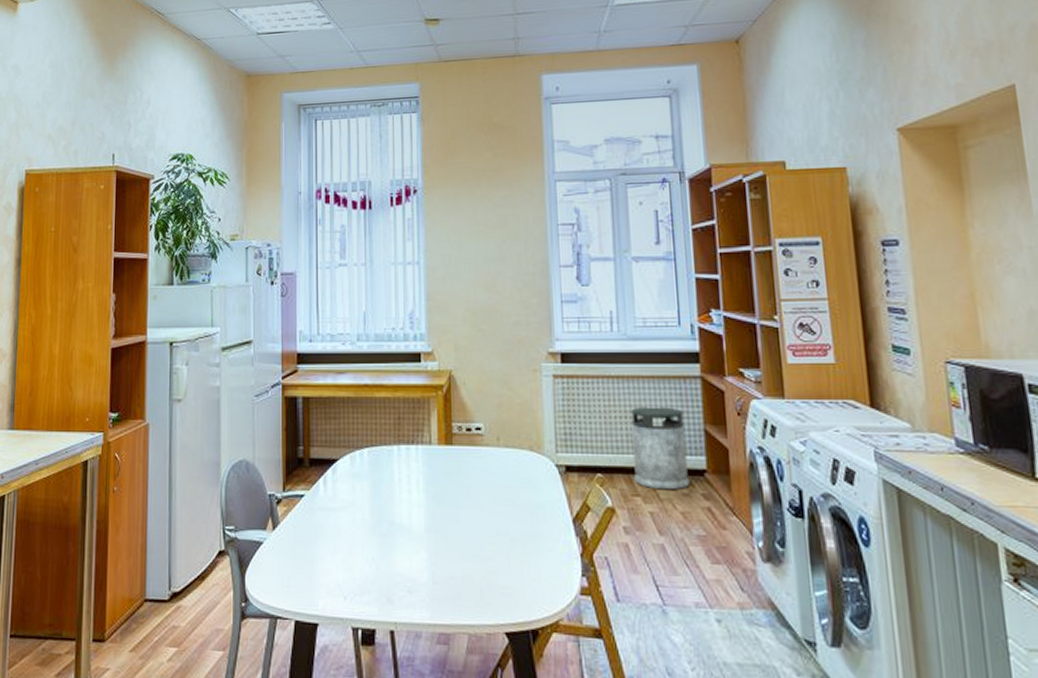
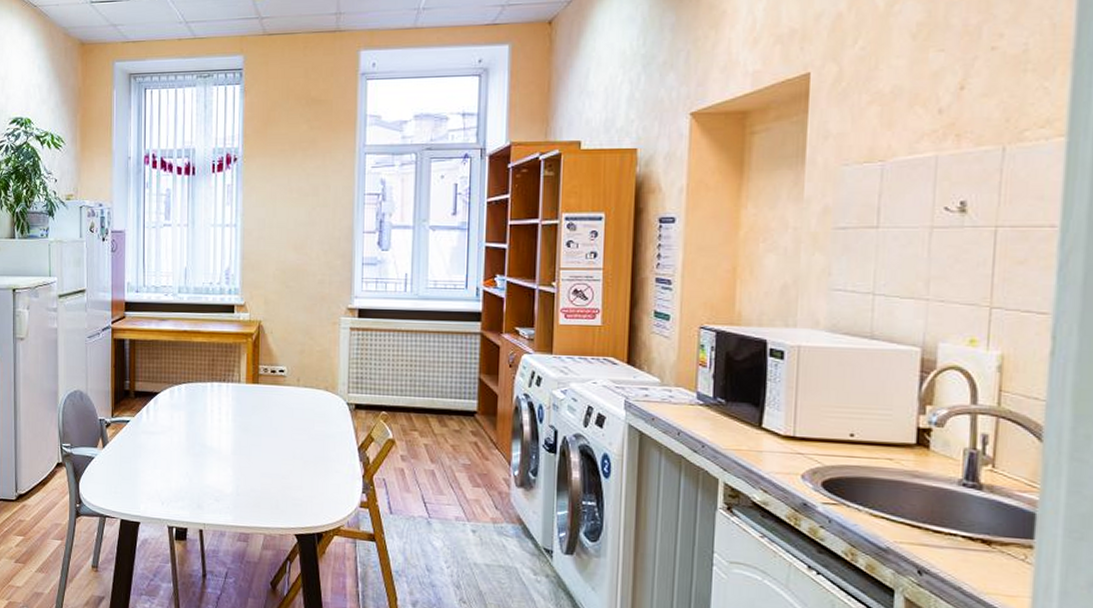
trash bin: present [631,406,690,490] -> none [413,357,462,427]

